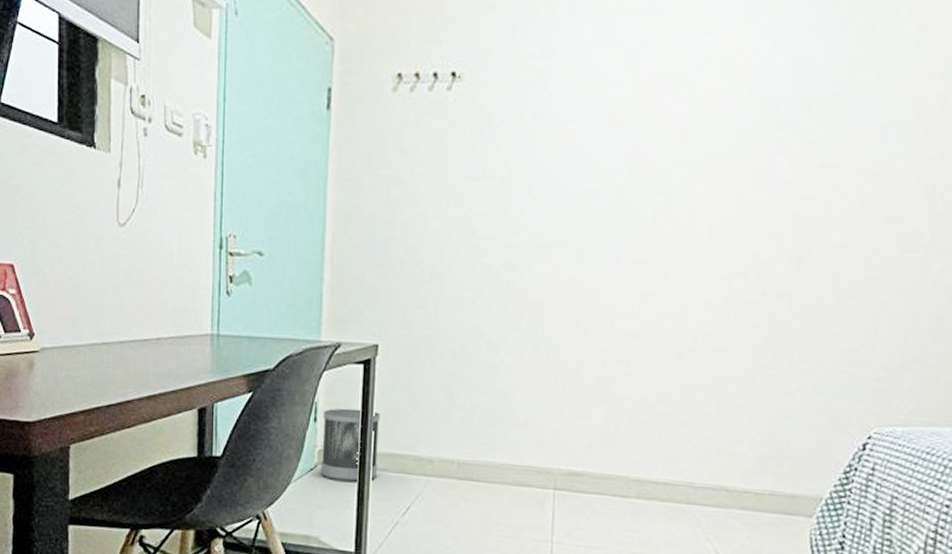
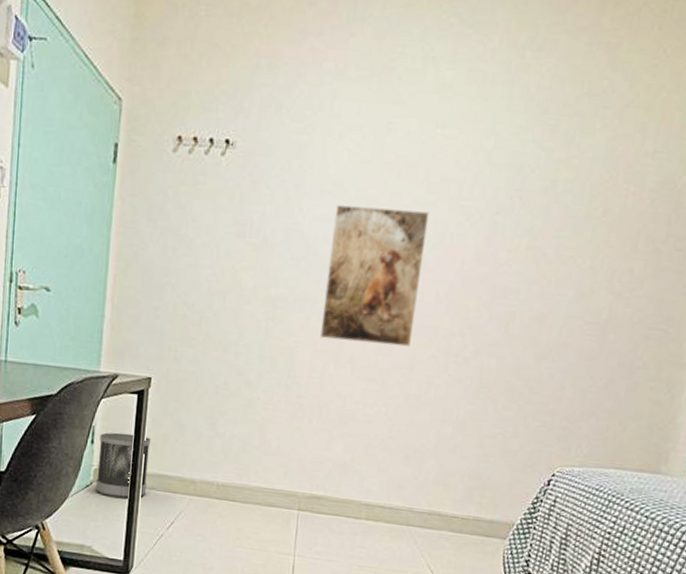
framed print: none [571,134,696,293] -> present [320,205,430,347]

